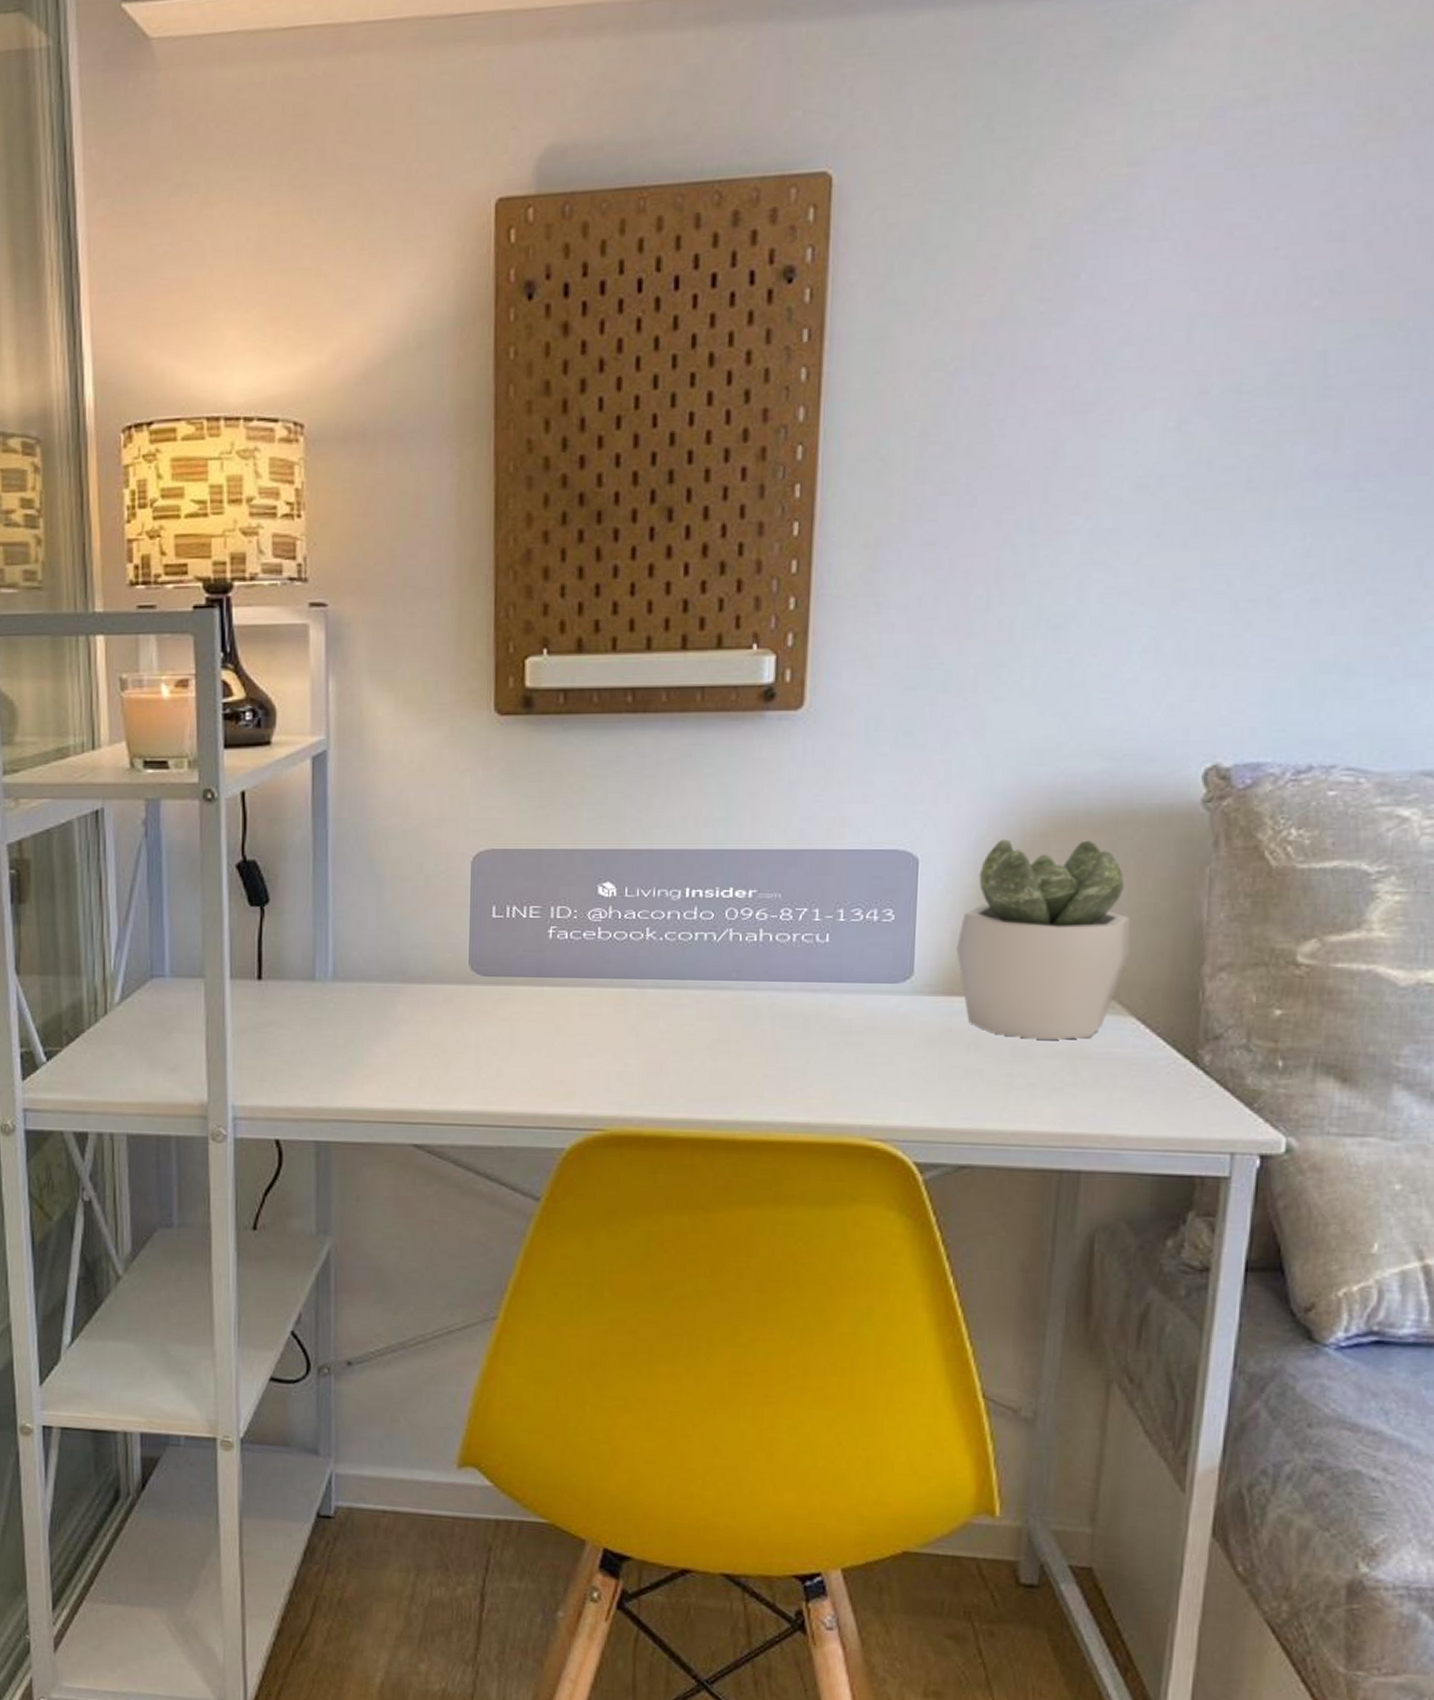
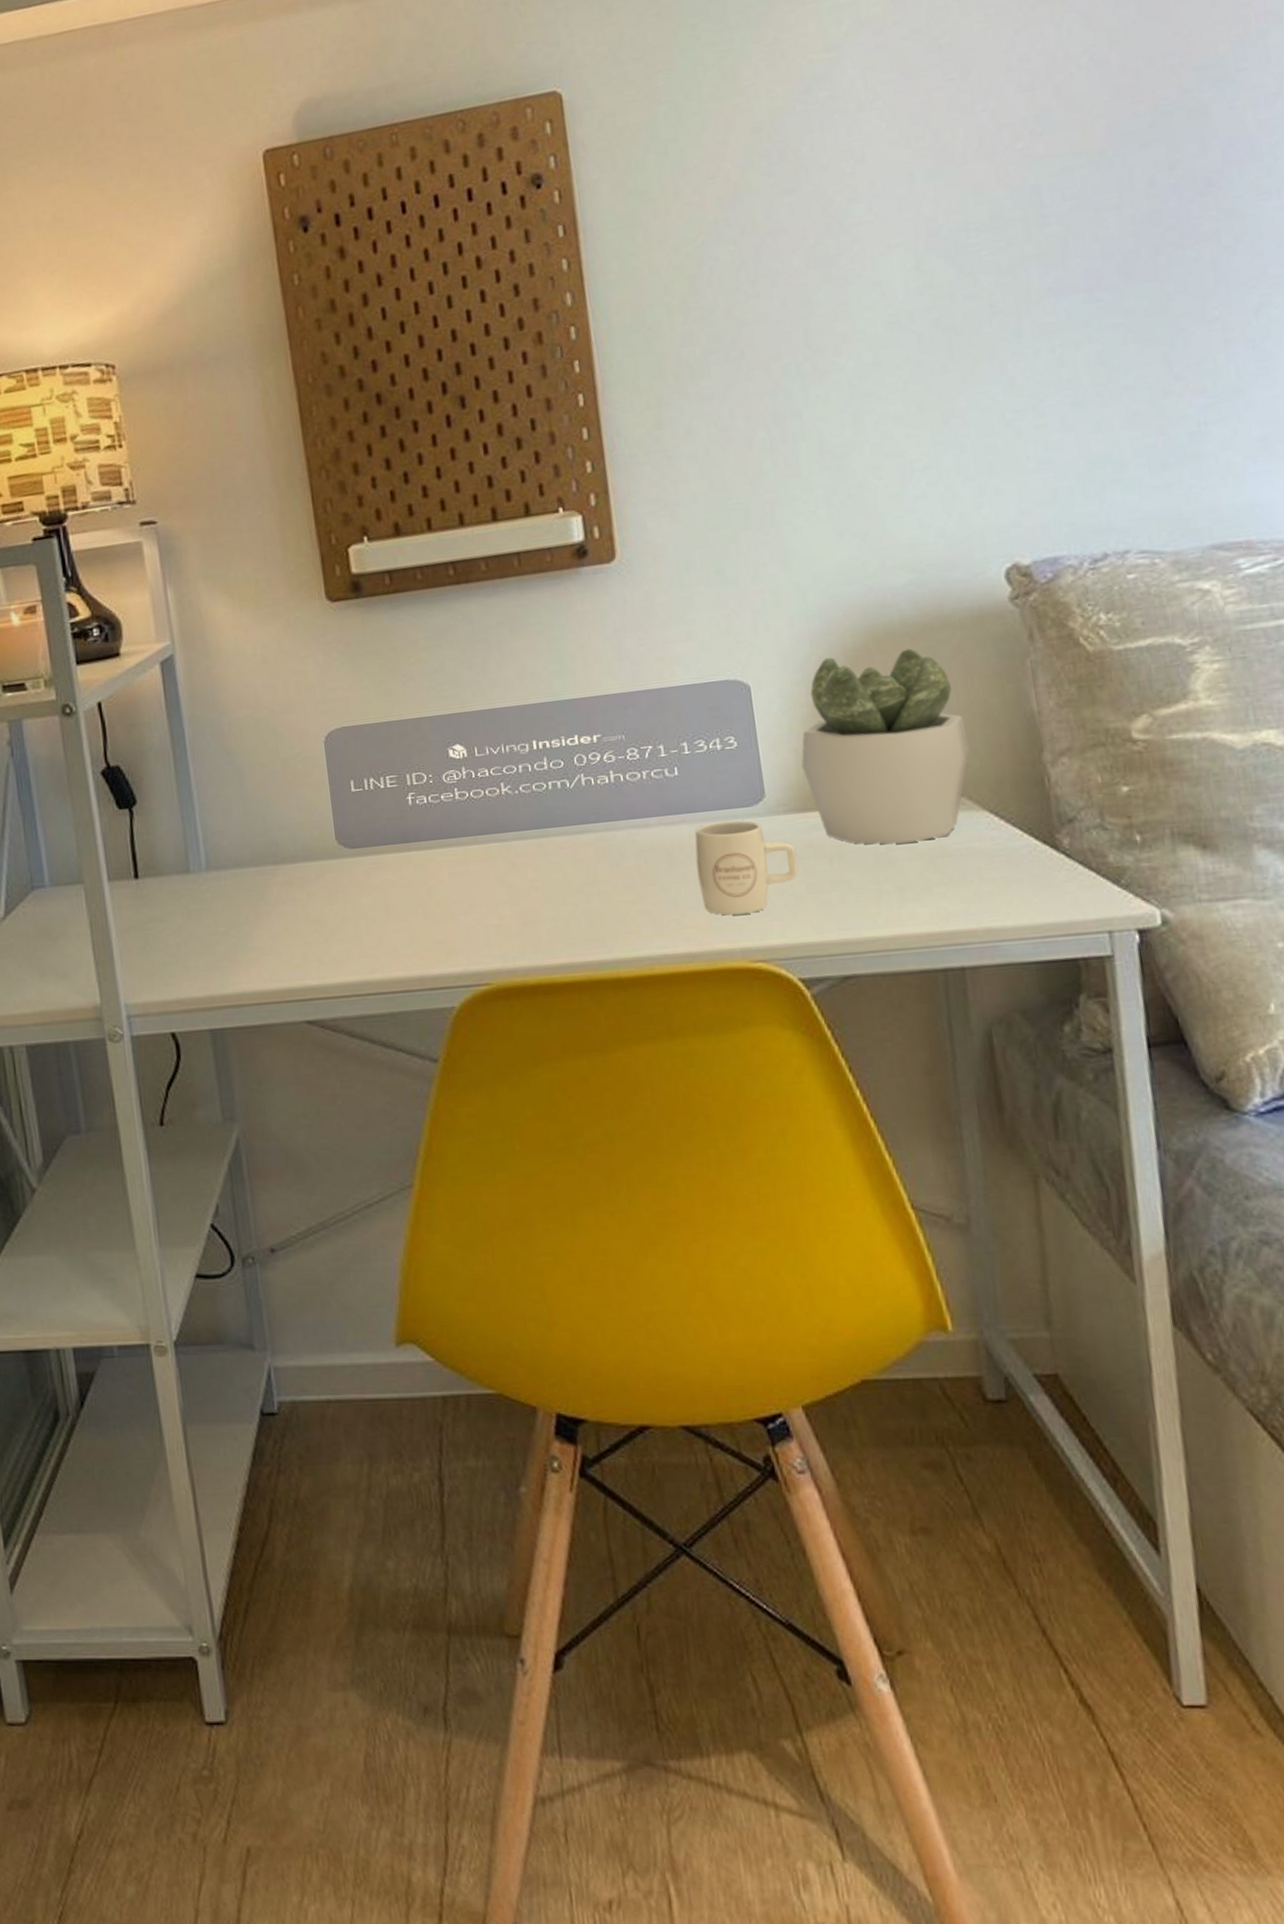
mug: none [830,995,935,1091] -> present [694,820,799,916]

